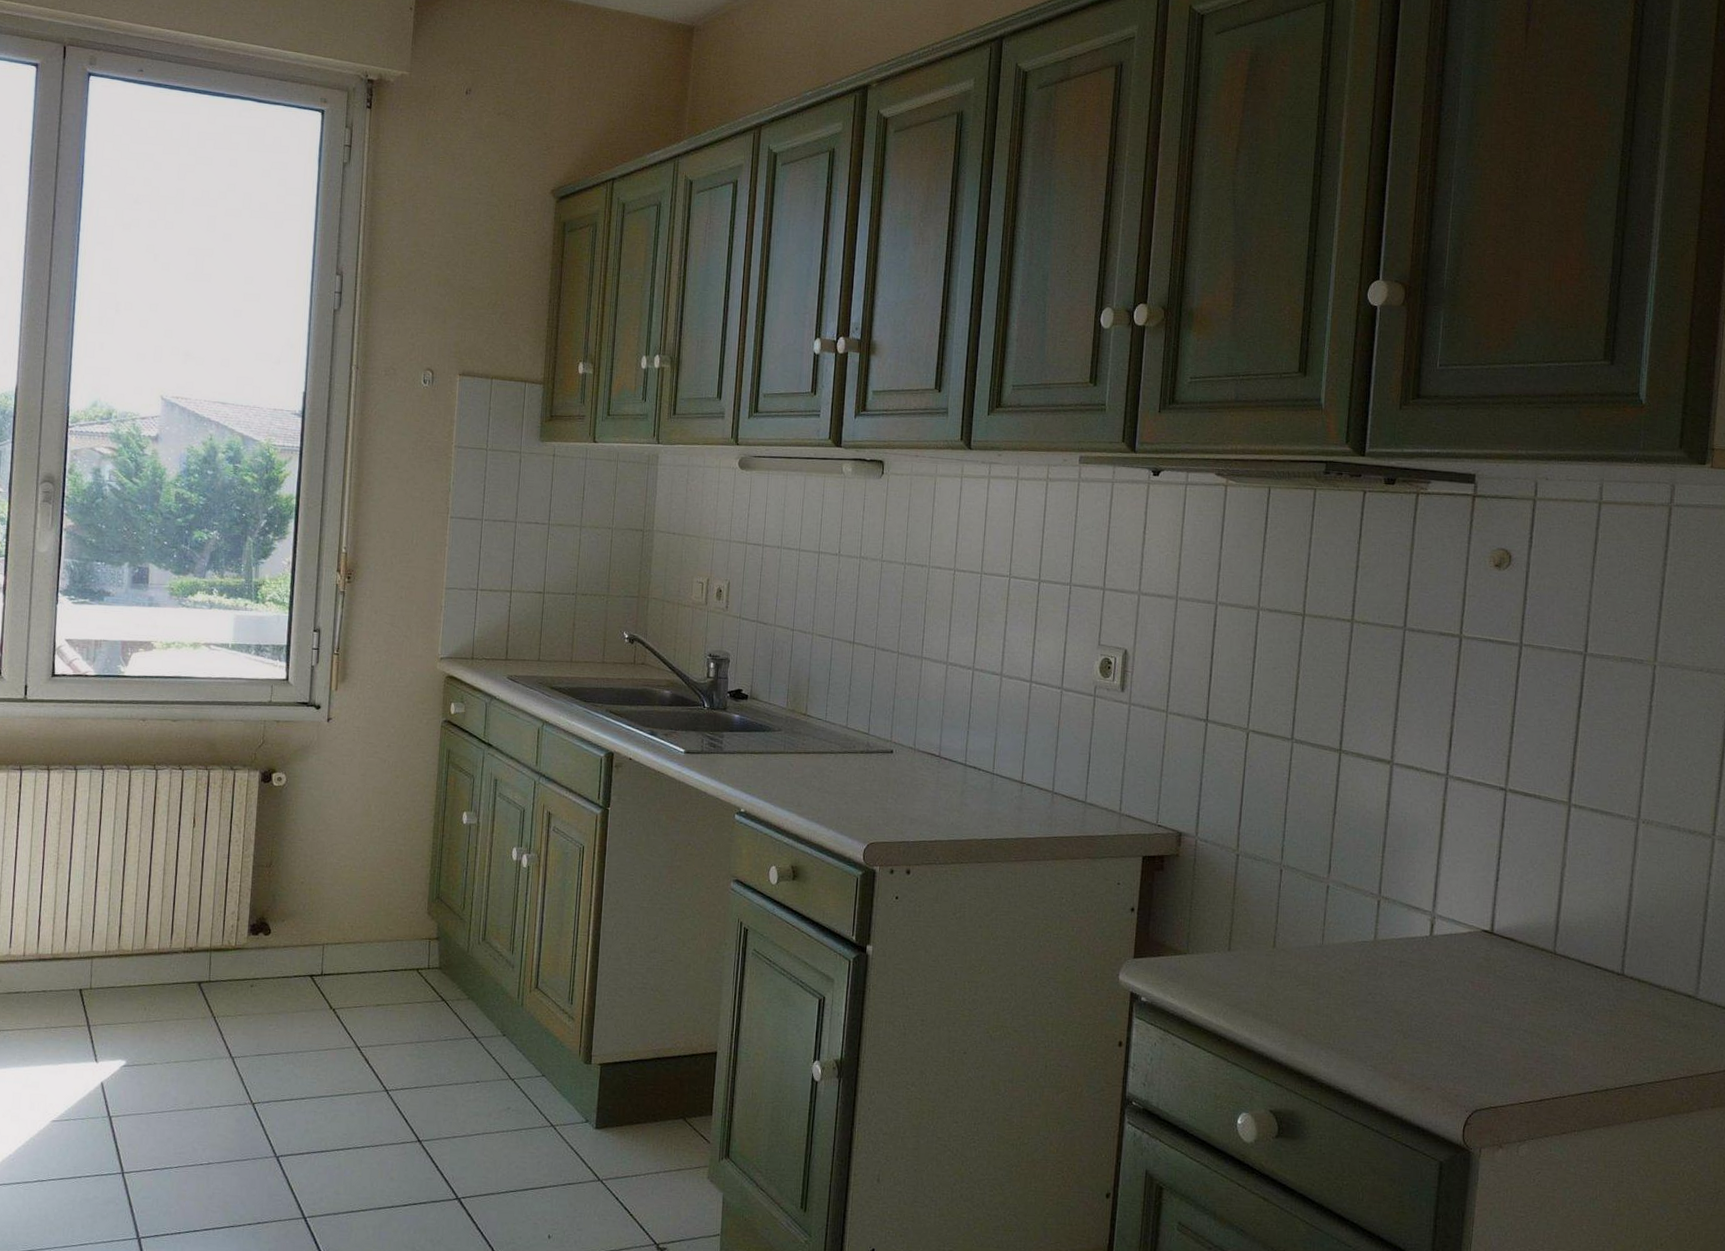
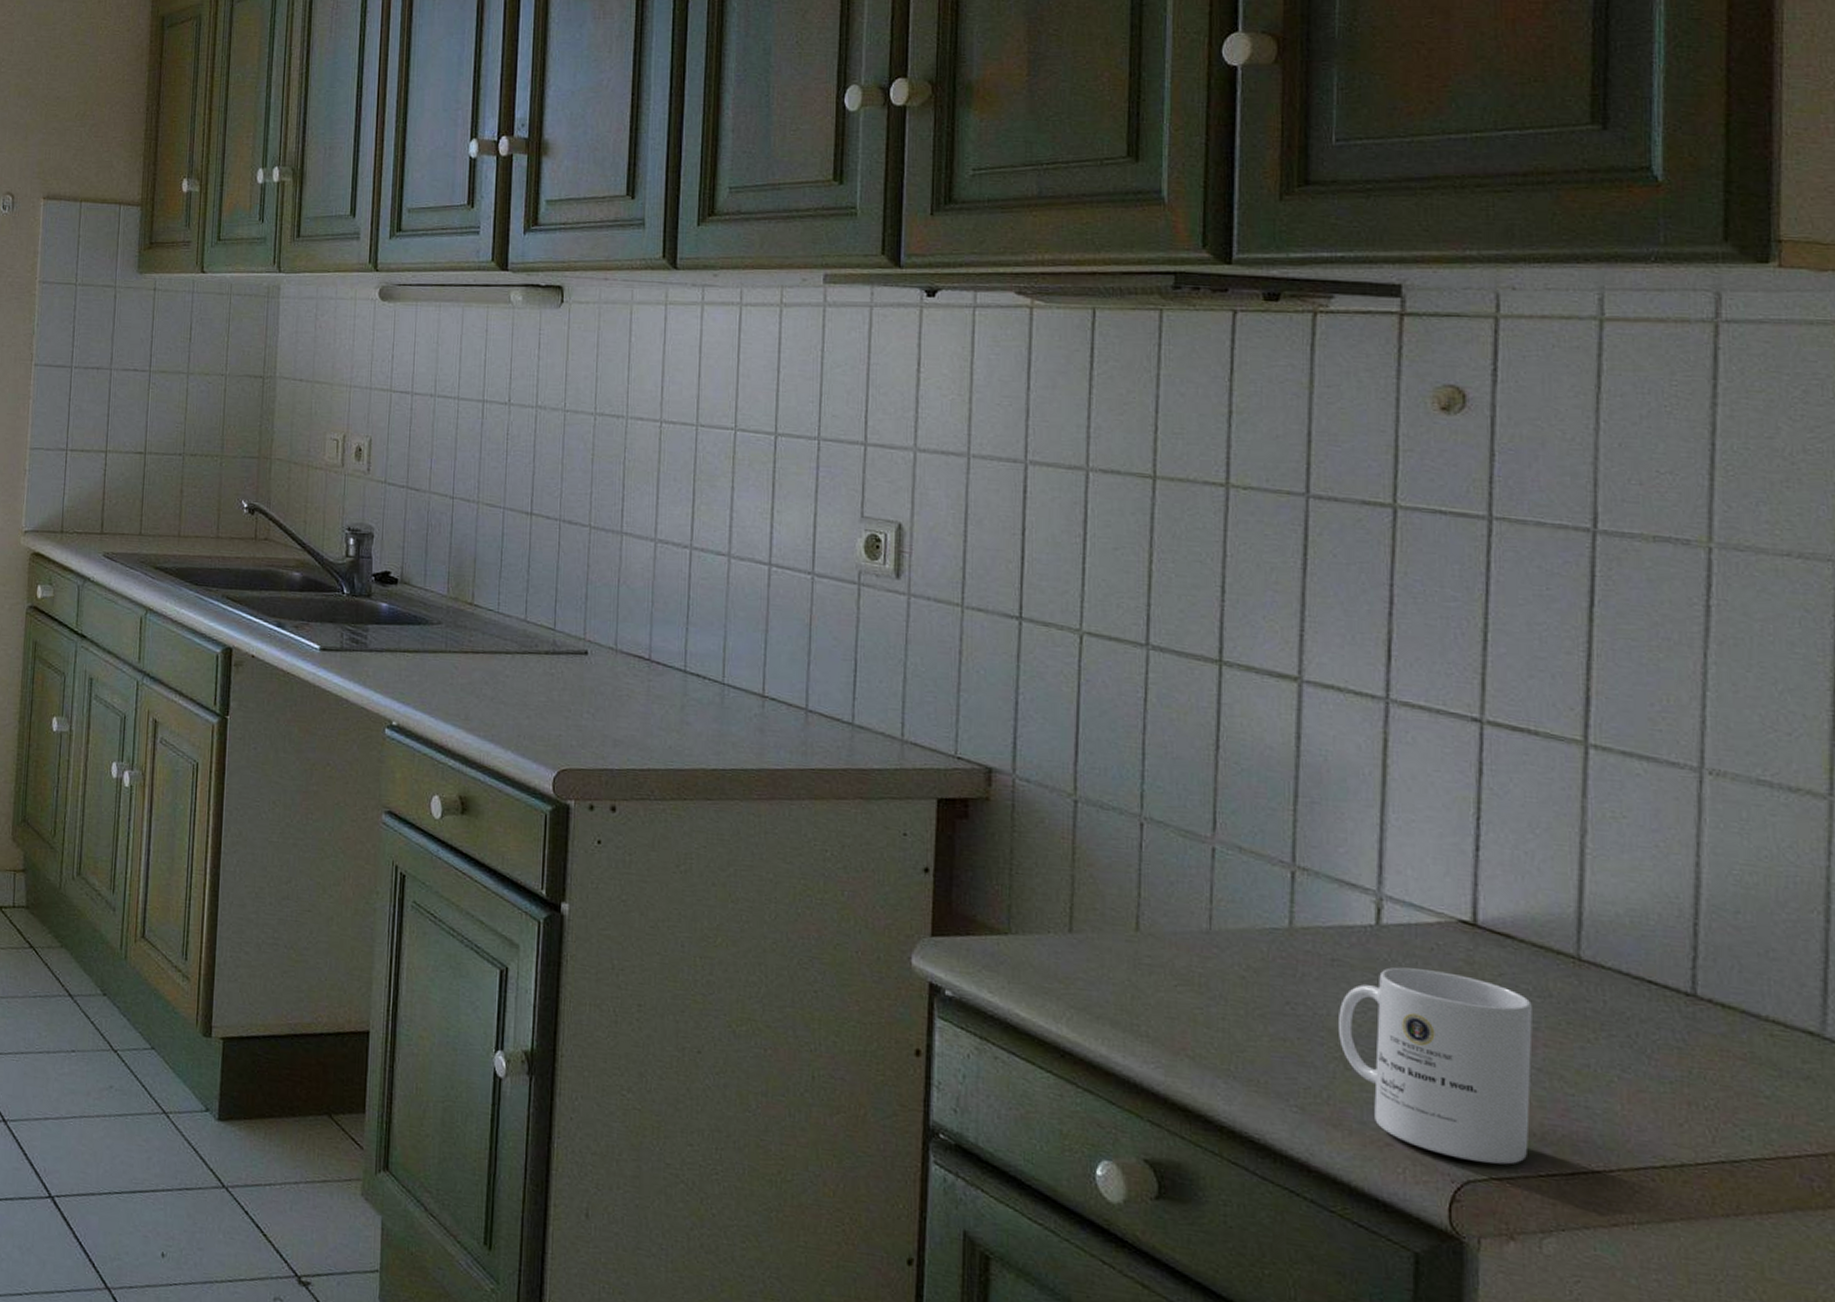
mug: none [1401,965,1524,1097] -> present [1337,967,1533,1165]

